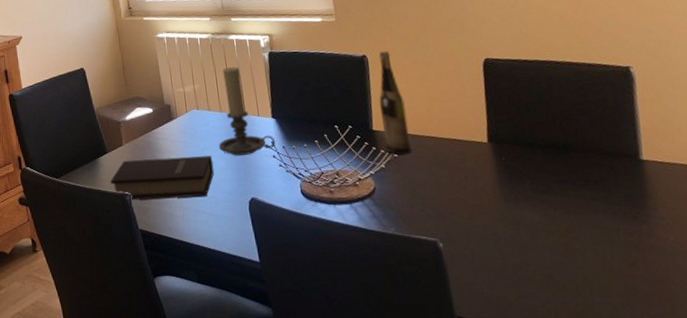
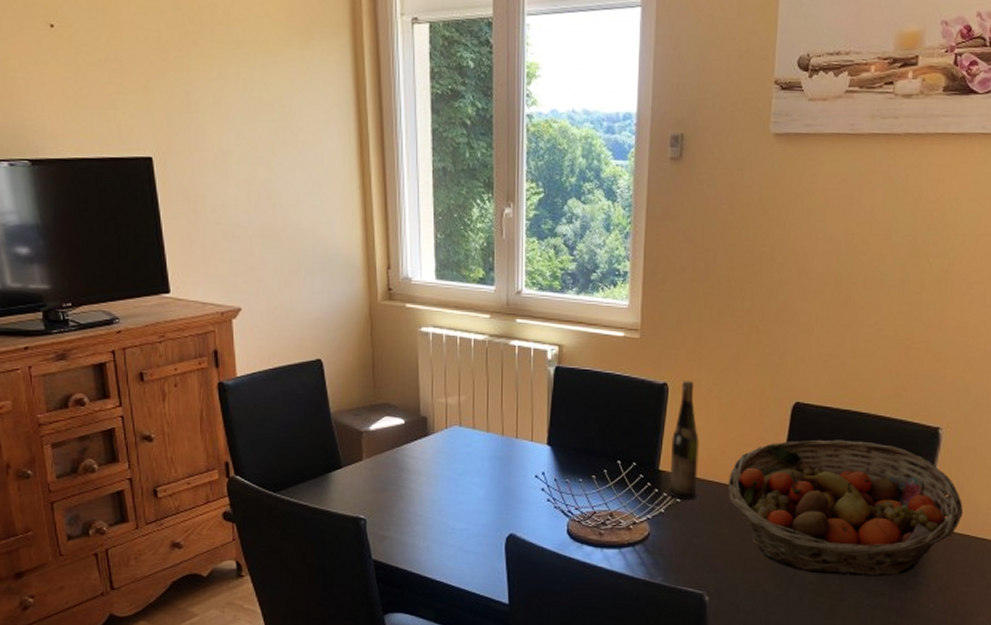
book: present [110,155,214,200] -> none [342,478,471,529]
candle holder: present [218,67,276,156] -> none [479,379,548,485]
fruit basket: none [438,86,678,214] -> present [728,439,963,577]

